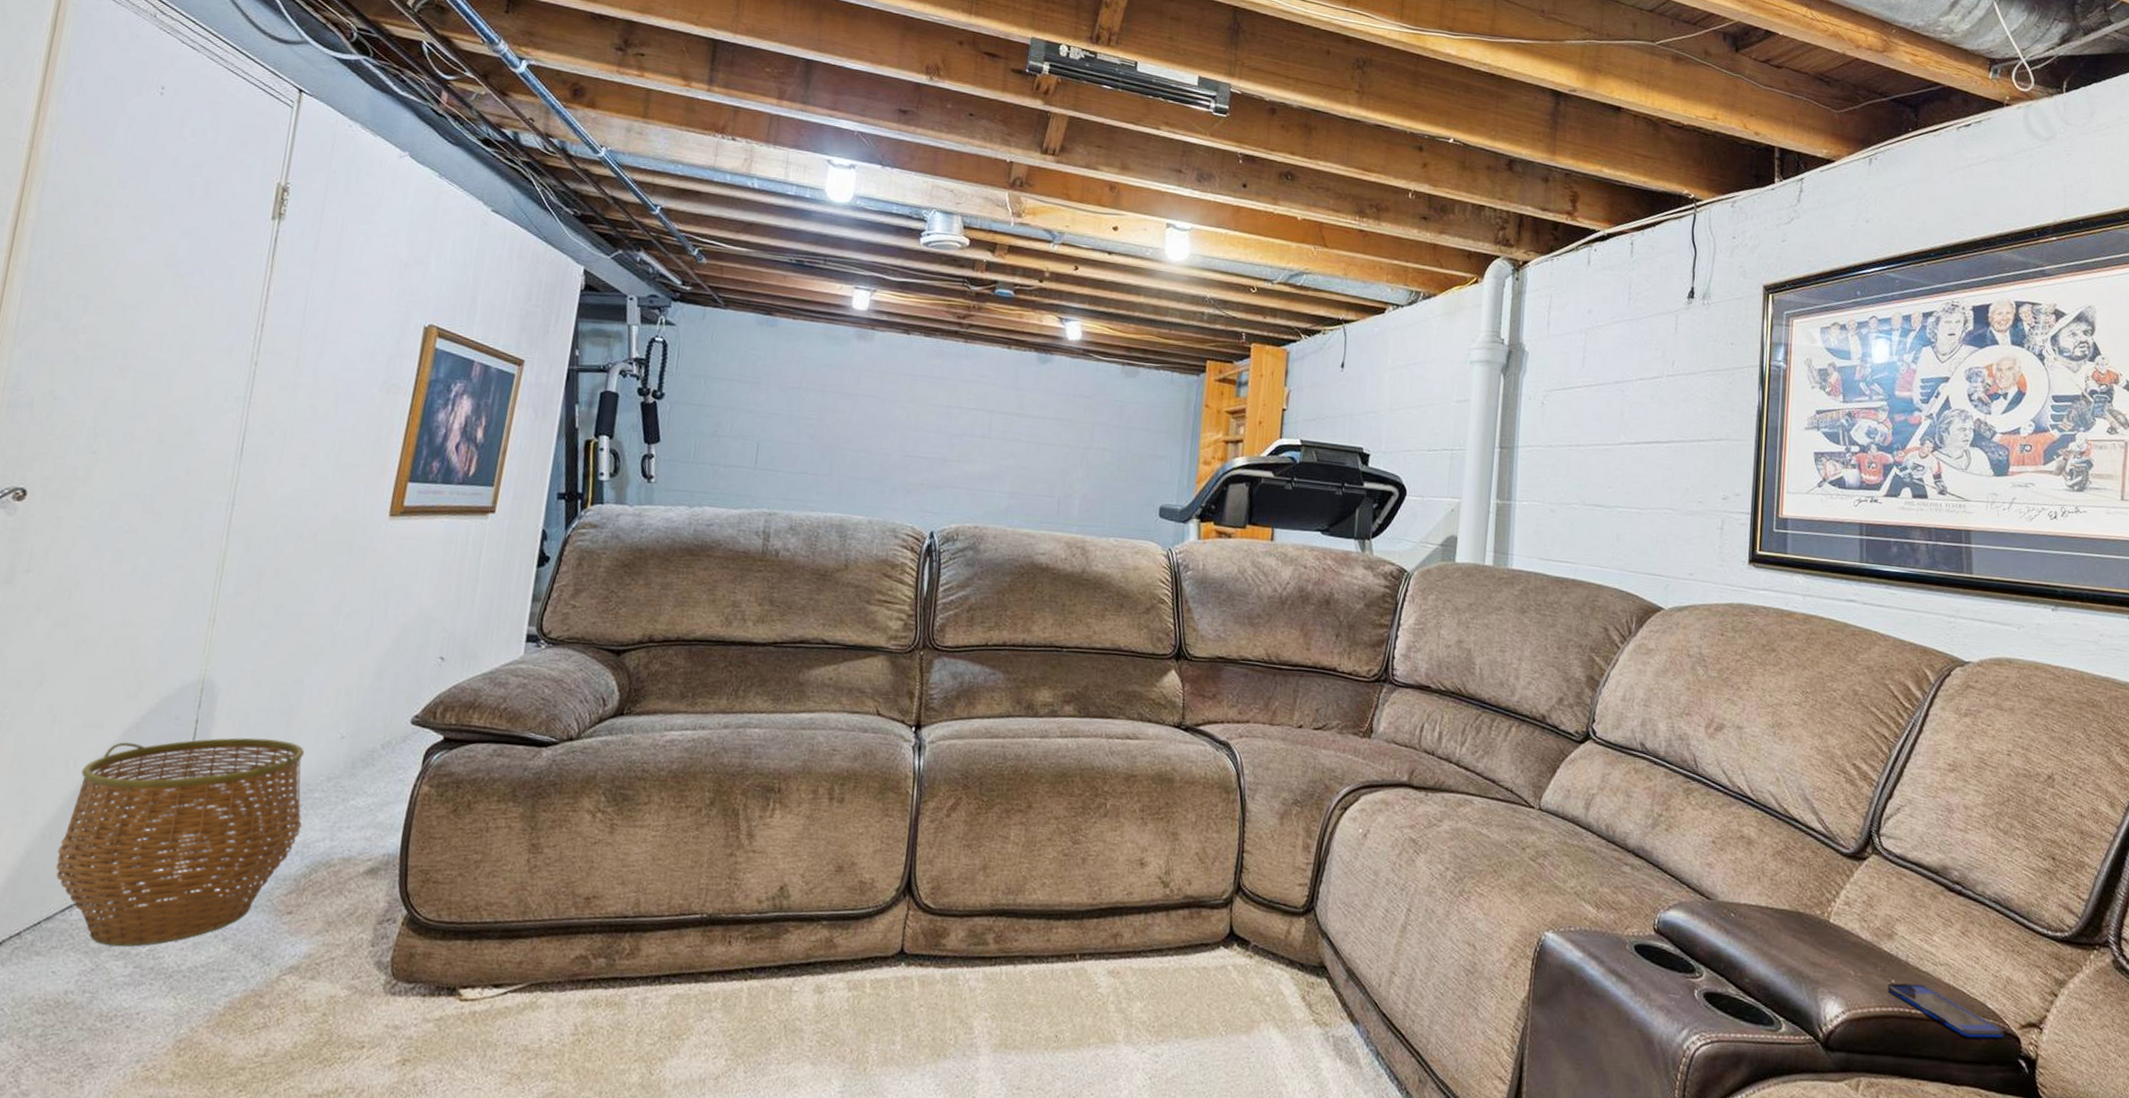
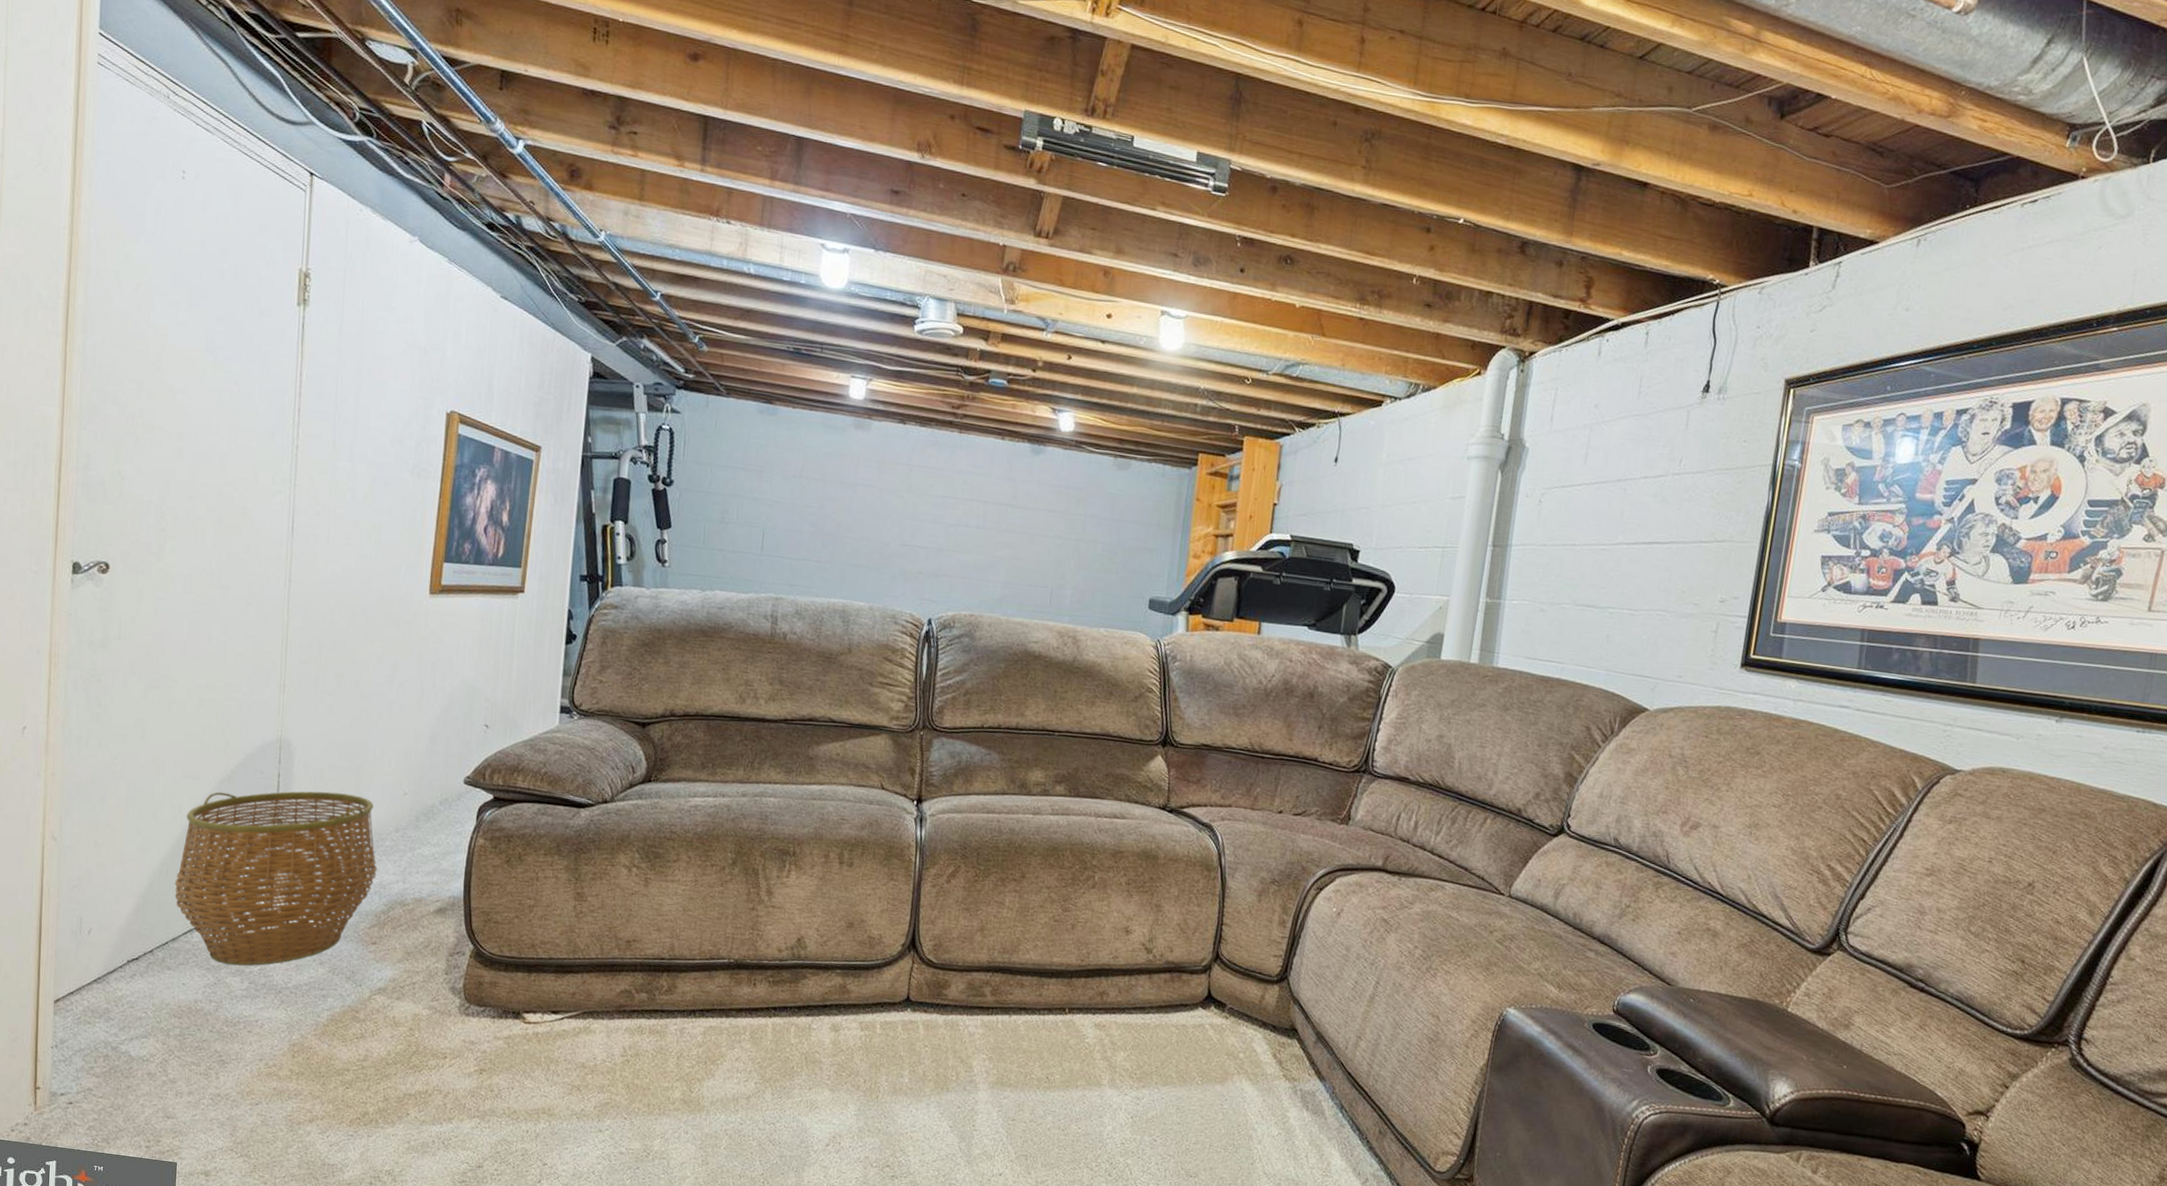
mobile phone: present [1887,983,2004,1040] -> none [1838,1068,1951,1125]

